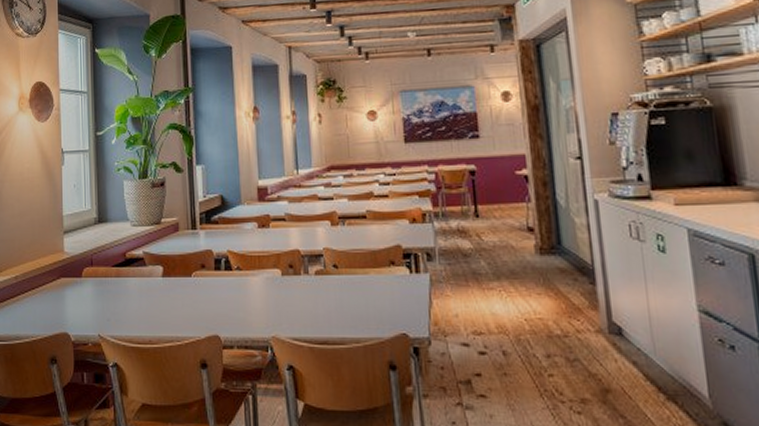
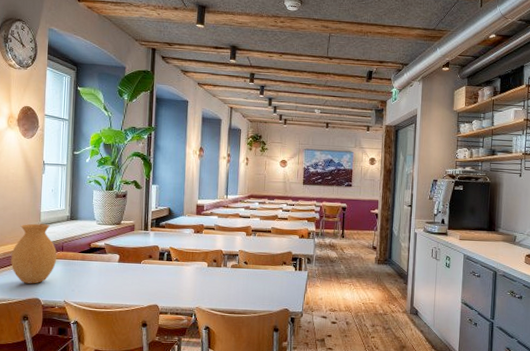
vase: none [32,231,86,313] -> present [11,223,57,284]

